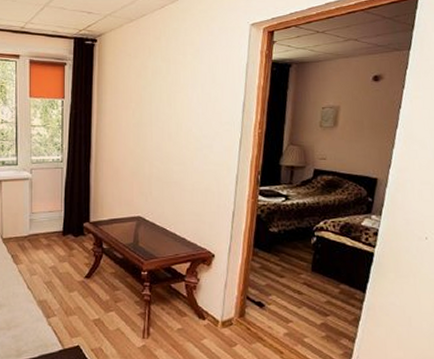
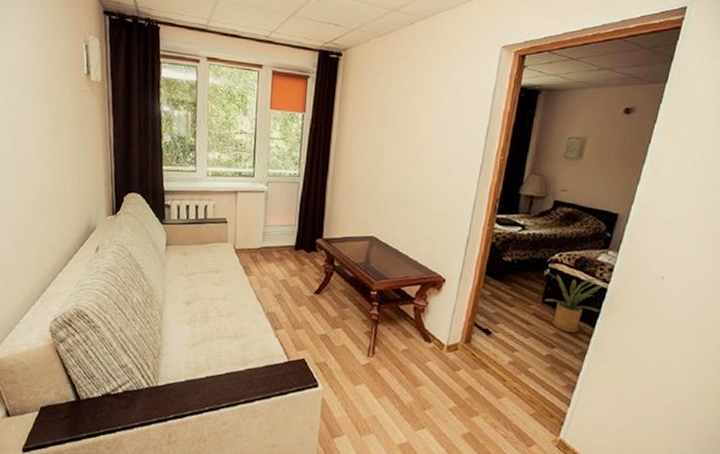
house plant: none [311,241,372,300] -> present [545,272,603,333]

